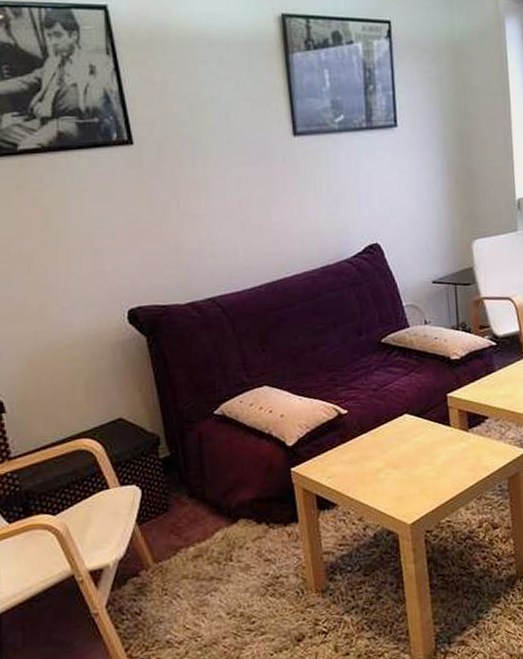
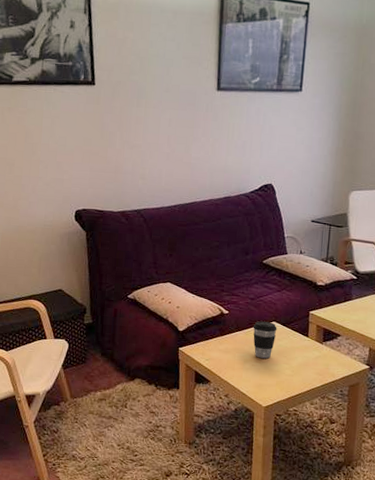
coffee cup: none [381,415,411,463] -> present [253,321,277,359]

